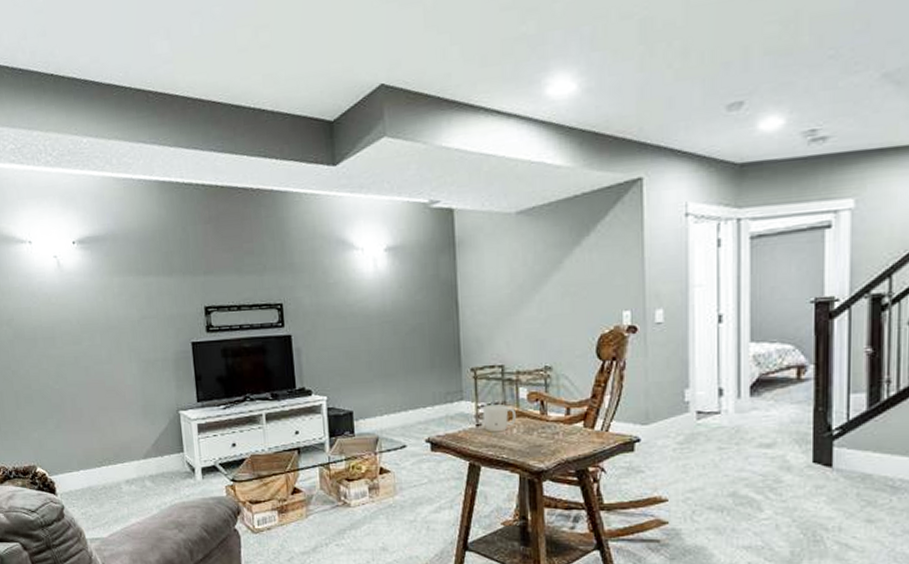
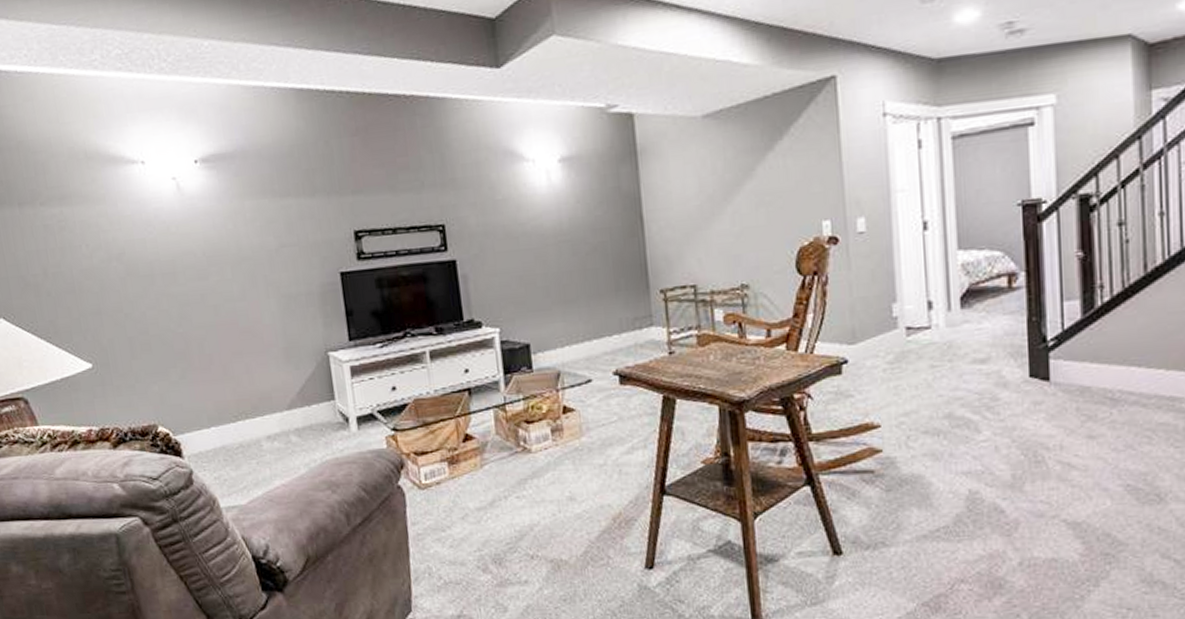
mug: present [482,404,517,433] -> none [674,328,714,361]

